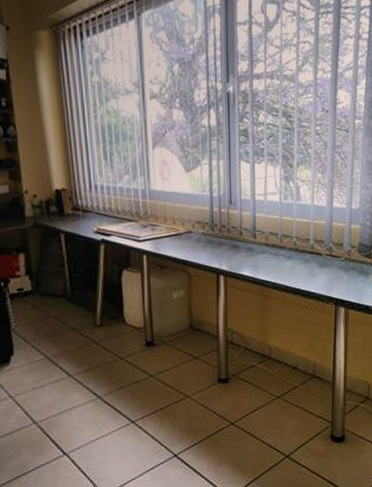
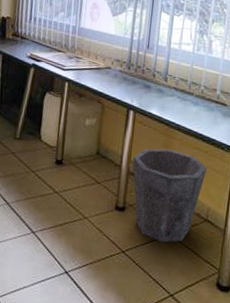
waste bin: none [230,310,309,407] -> present [133,148,207,243]

